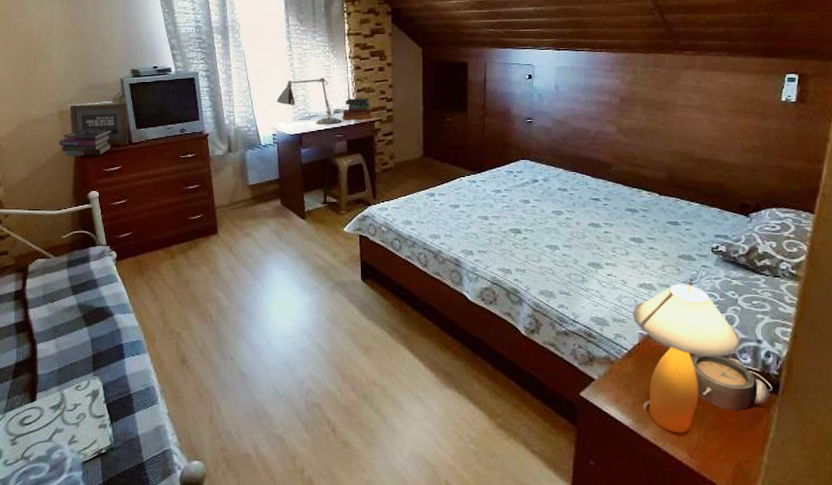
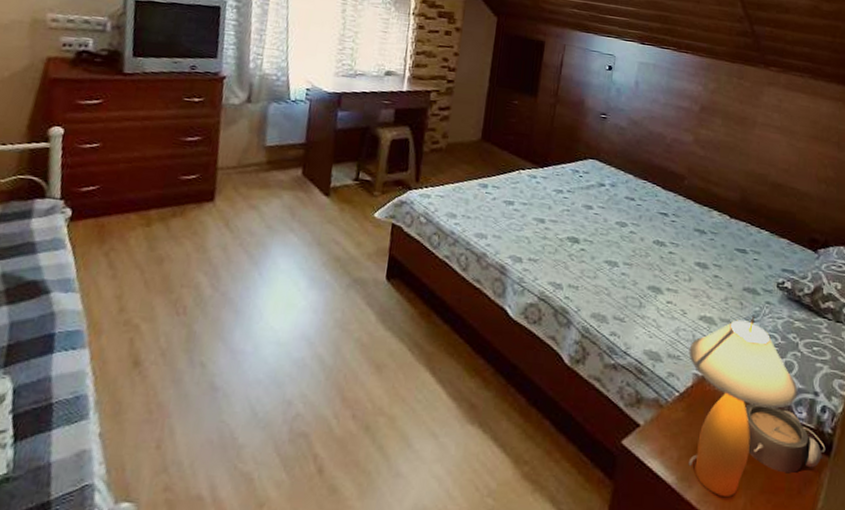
books: present [59,129,111,157] -> none [22,45,99,83]
picture frame: present [70,103,129,146] -> none [43,13,126,75]
desk lamp: present [276,77,342,125] -> none [317,29,393,88]
books: present [343,98,370,120] -> none [394,60,430,88]

